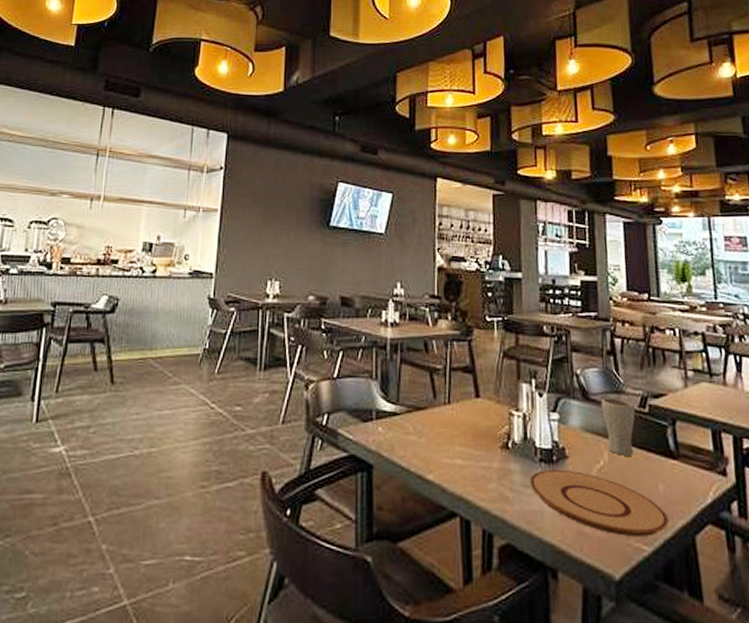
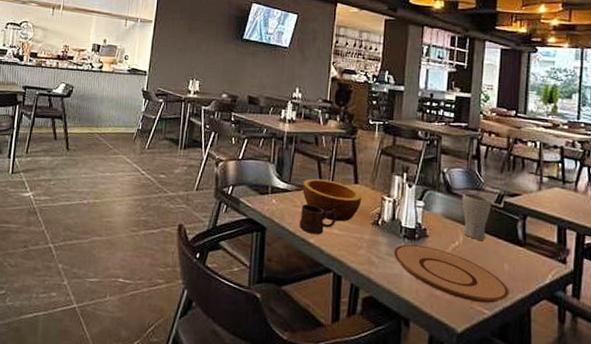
mug: none [413,428,459,468] -> present [299,203,337,235]
bowl: none [414,395,486,449] -> present [302,178,362,222]

